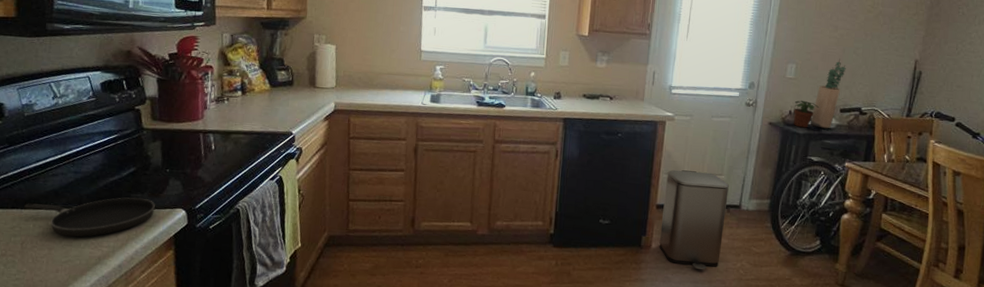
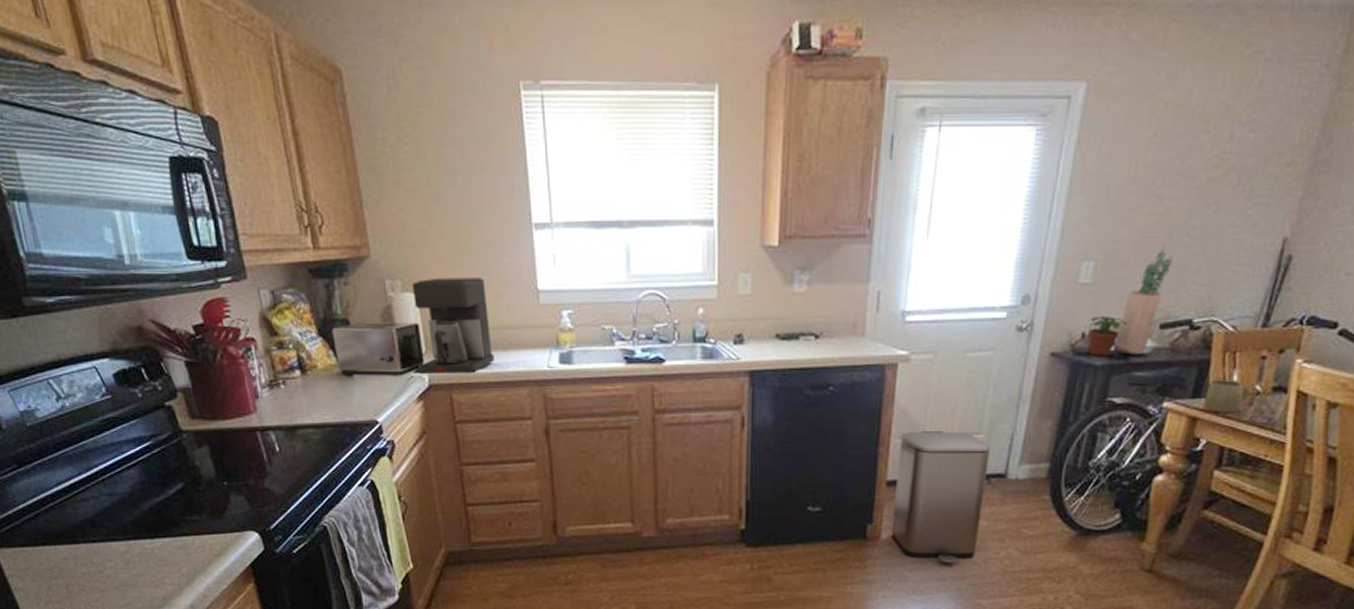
frying pan: present [24,197,155,238] -> none [57,520,220,575]
toaster: none [269,61,335,102] -> present [332,322,425,376]
coffee maker: none [328,36,385,104] -> present [411,277,494,375]
mug: none [872,149,902,174] -> present [1204,380,1250,413]

